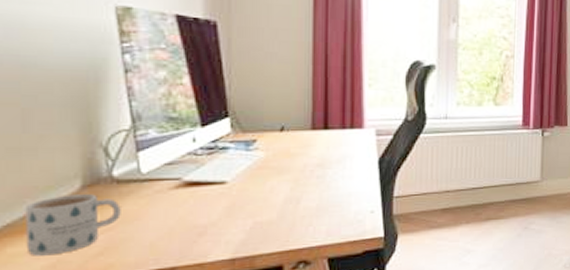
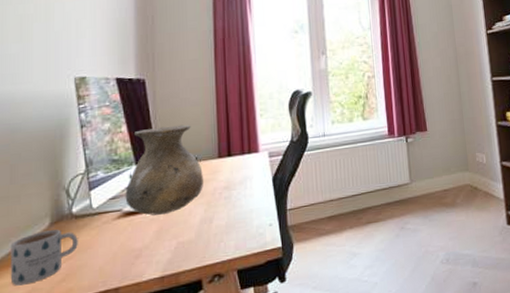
vase: none [186,84,292,189] -> present [125,124,204,216]

